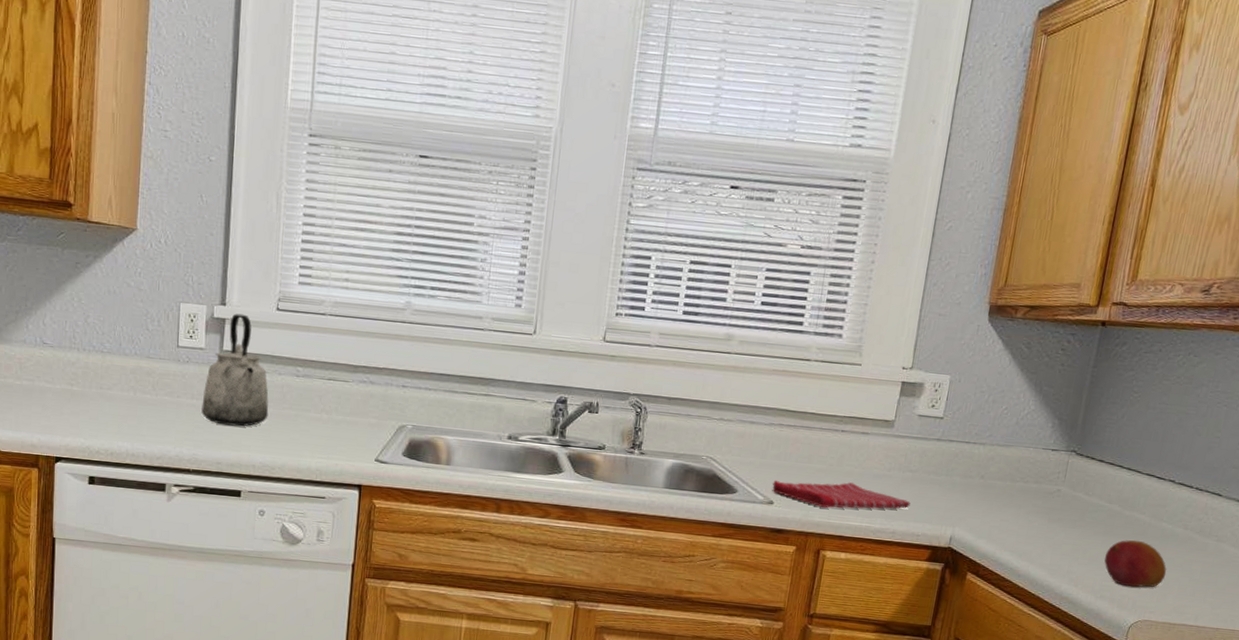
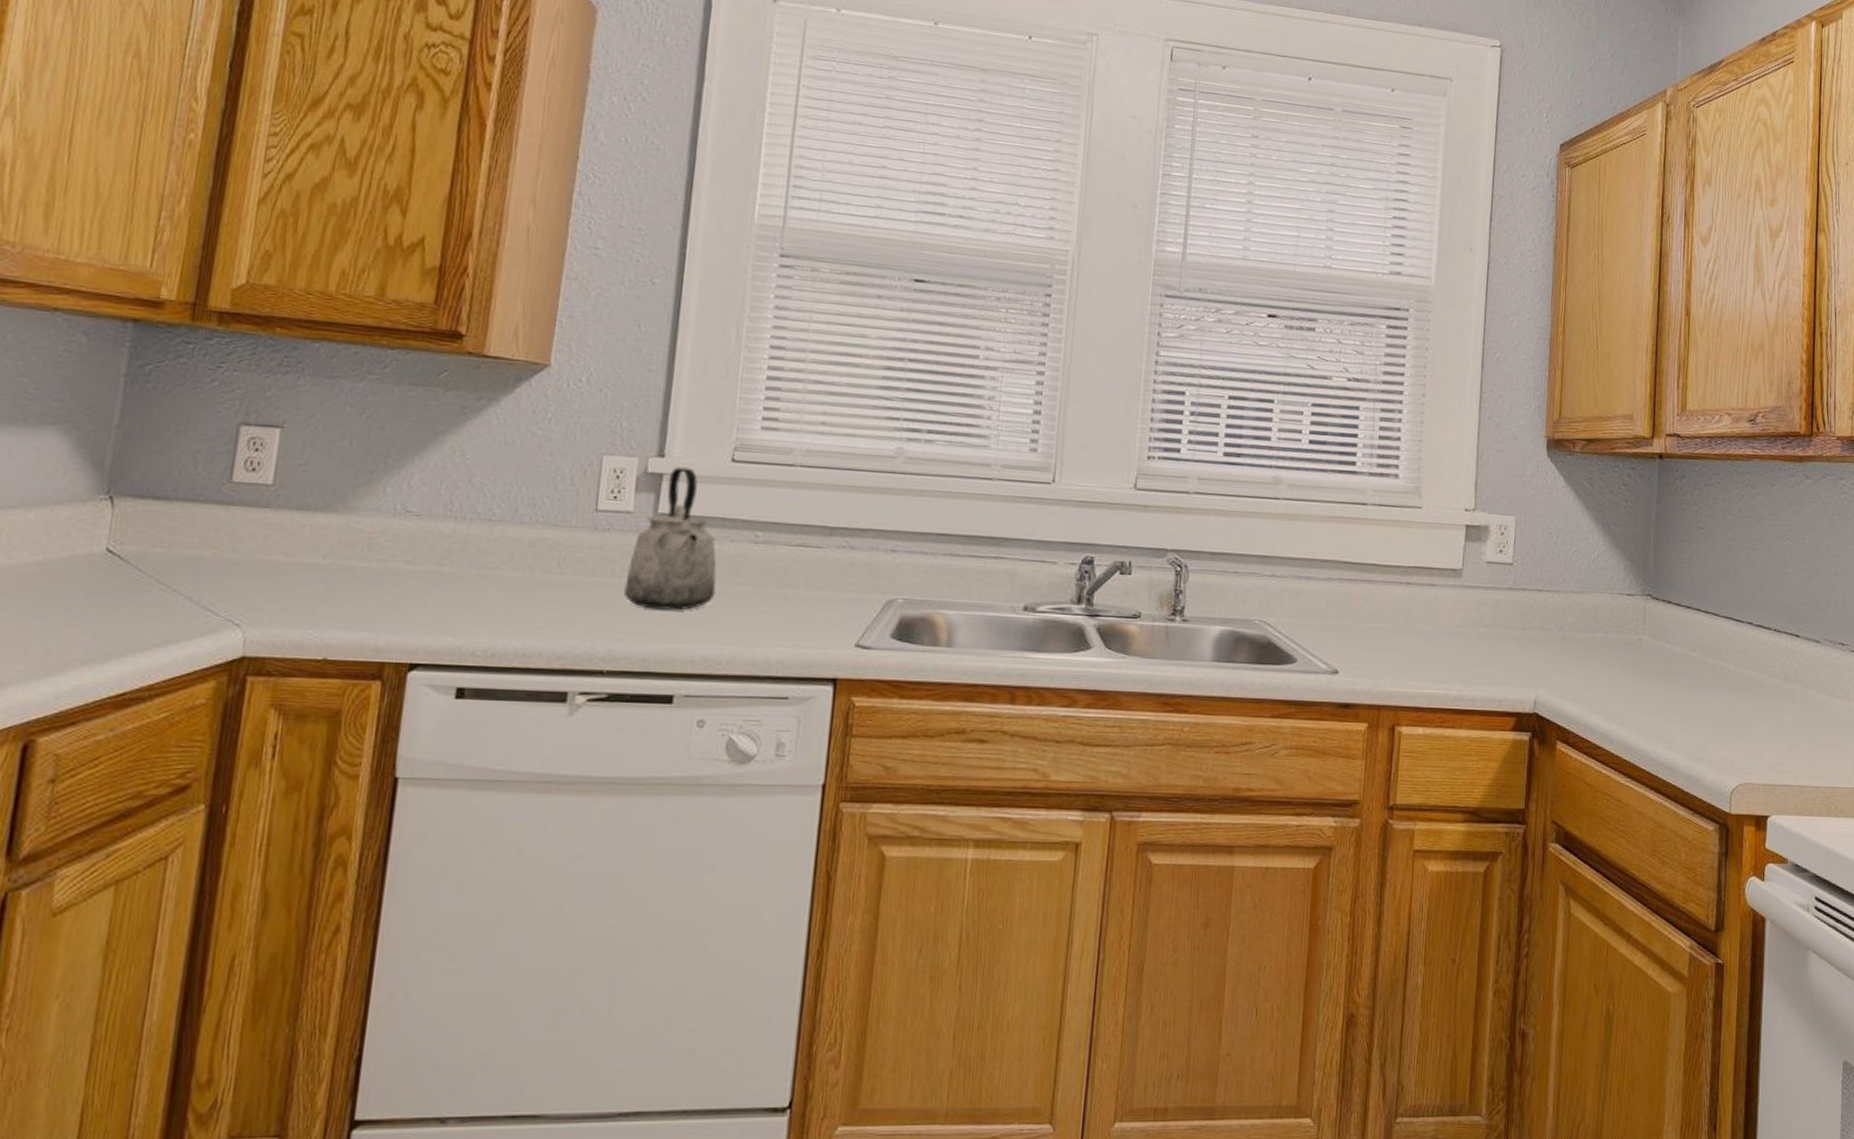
dish towel: present [772,480,911,509] -> none [1336,643,1488,675]
fruit: present [1104,540,1167,588] -> none [1695,691,1759,746]

